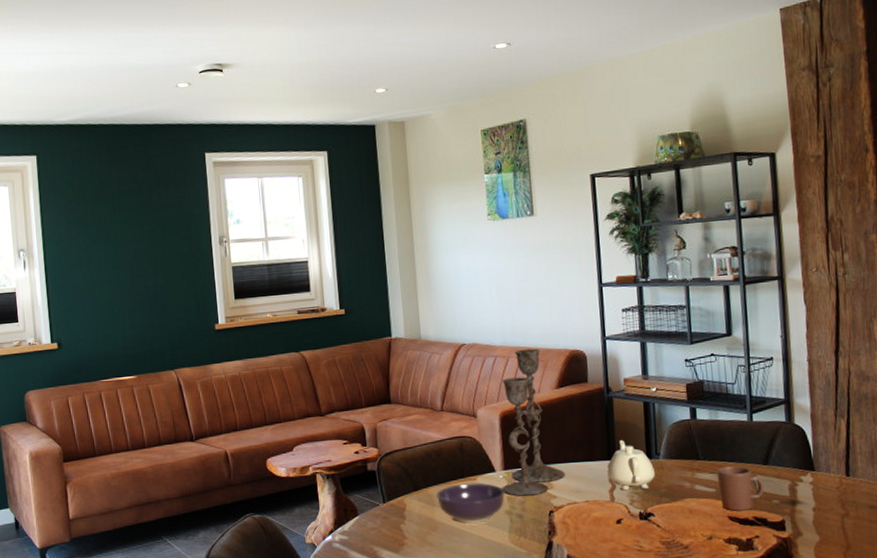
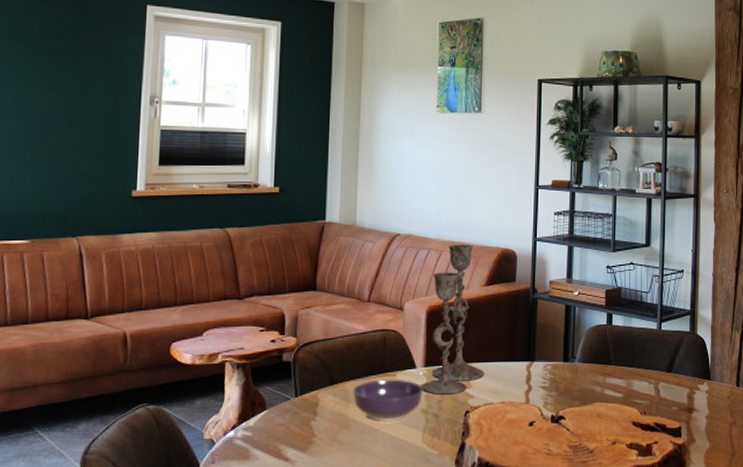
teapot: present [607,439,656,491] -> none [525,341,570,393]
mug: present [716,466,765,511] -> none [625,372,666,417]

